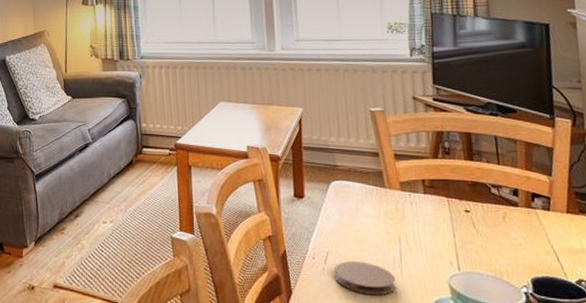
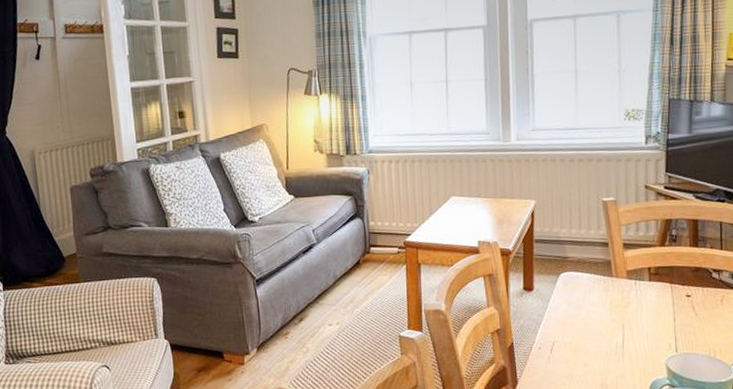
coaster: present [334,261,396,296] -> none [559,349,617,380]

